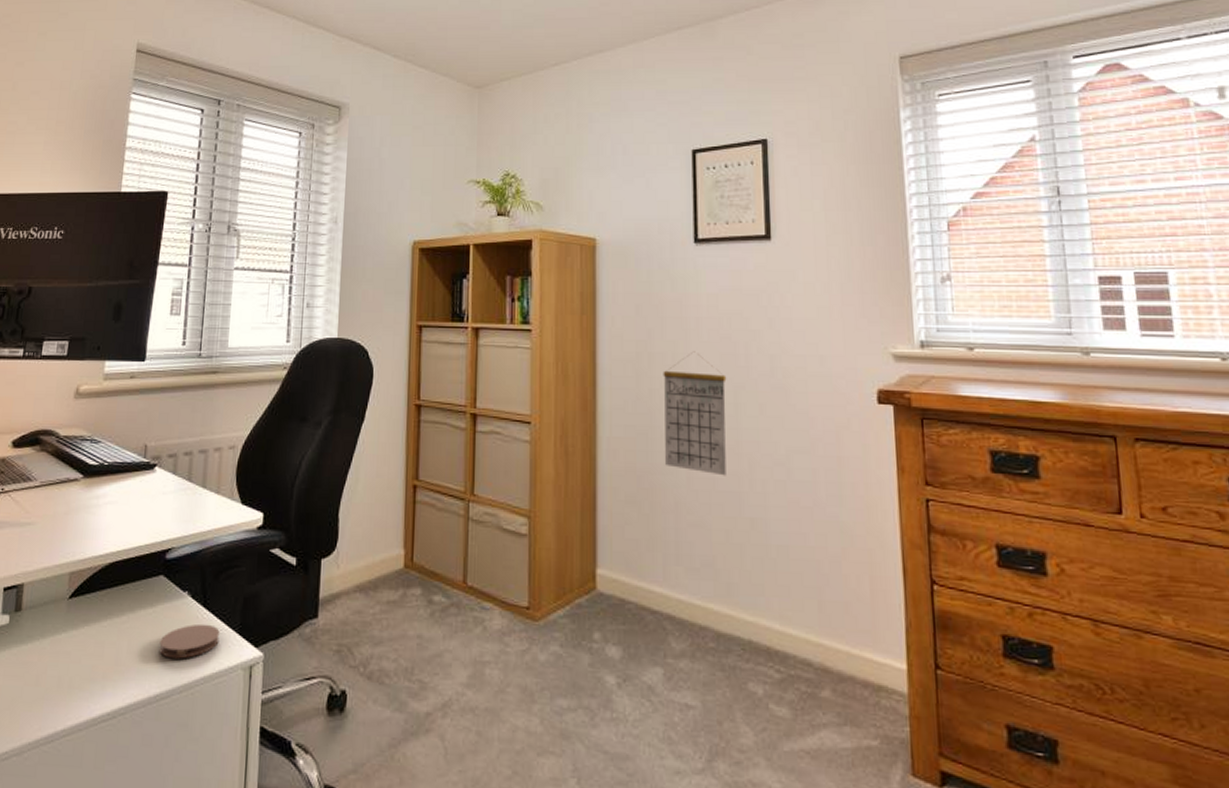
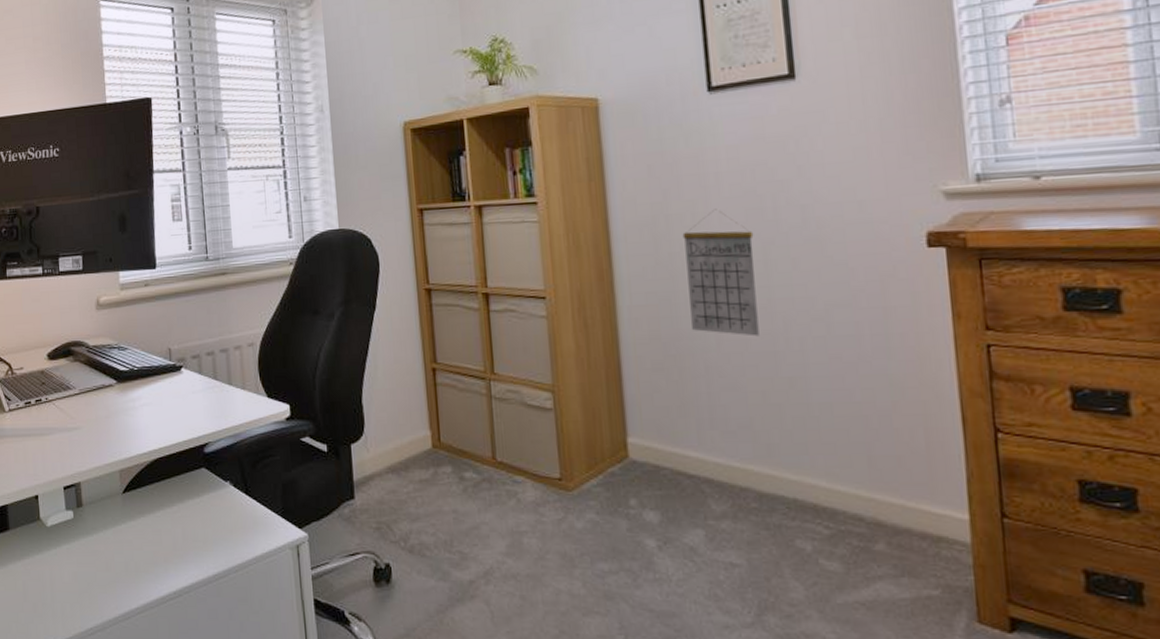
coaster: present [159,623,220,659] -> none [210,509,265,542]

